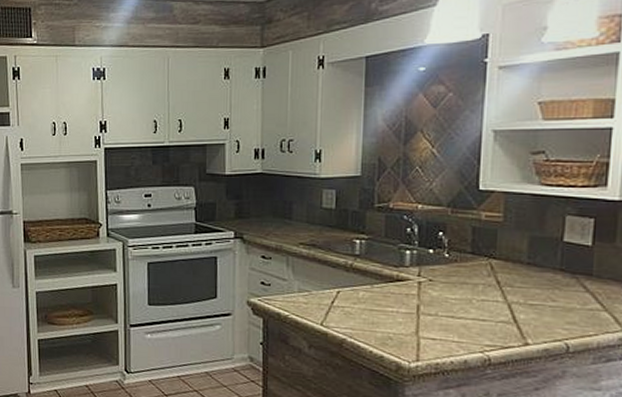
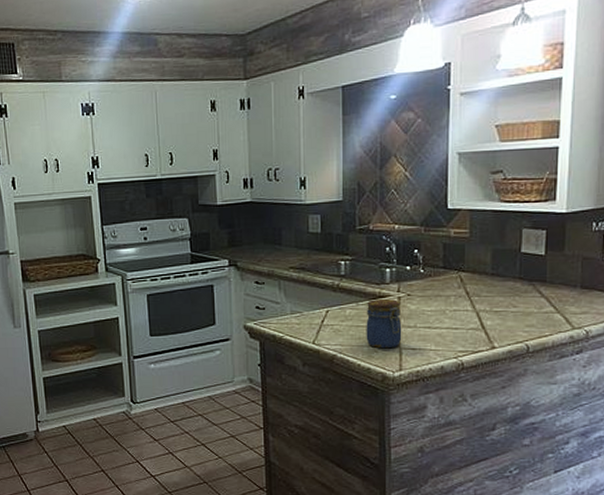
jar: none [380,283,421,337] -> present [366,299,402,349]

